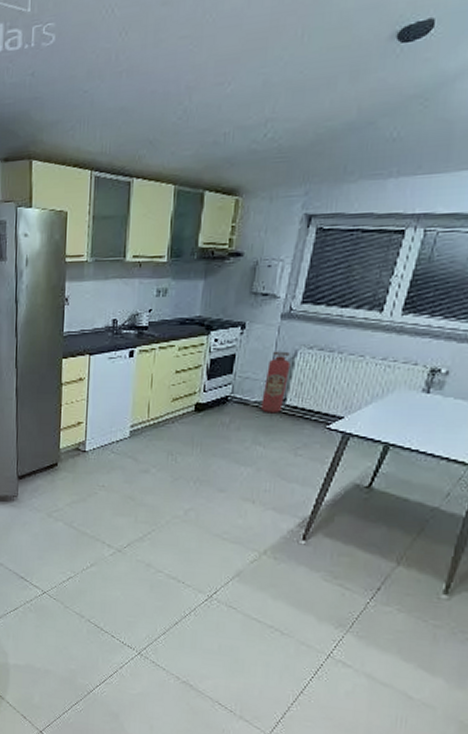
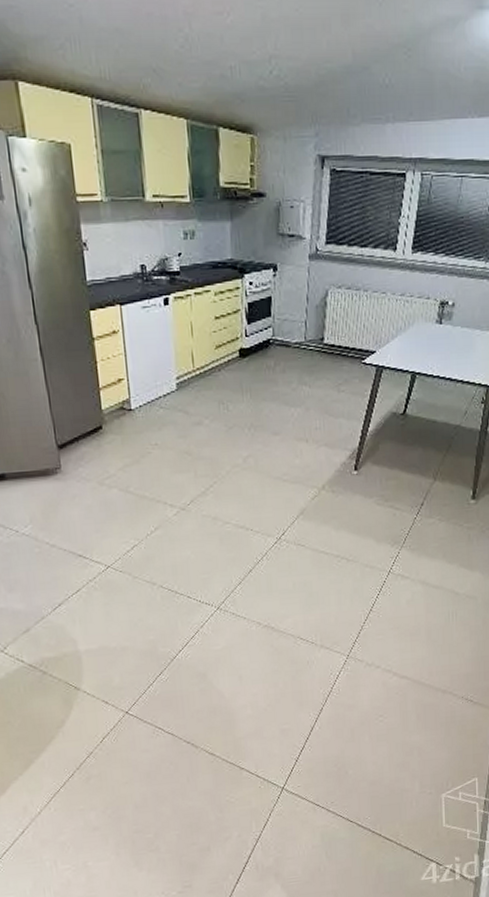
fire extinguisher: present [261,351,291,414] -> none [301,291,324,353]

